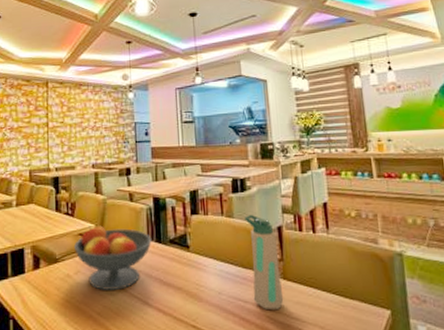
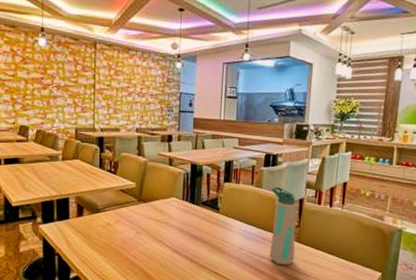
fruit bowl: present [73,225,152,291] -> none [114,183,186,240]

